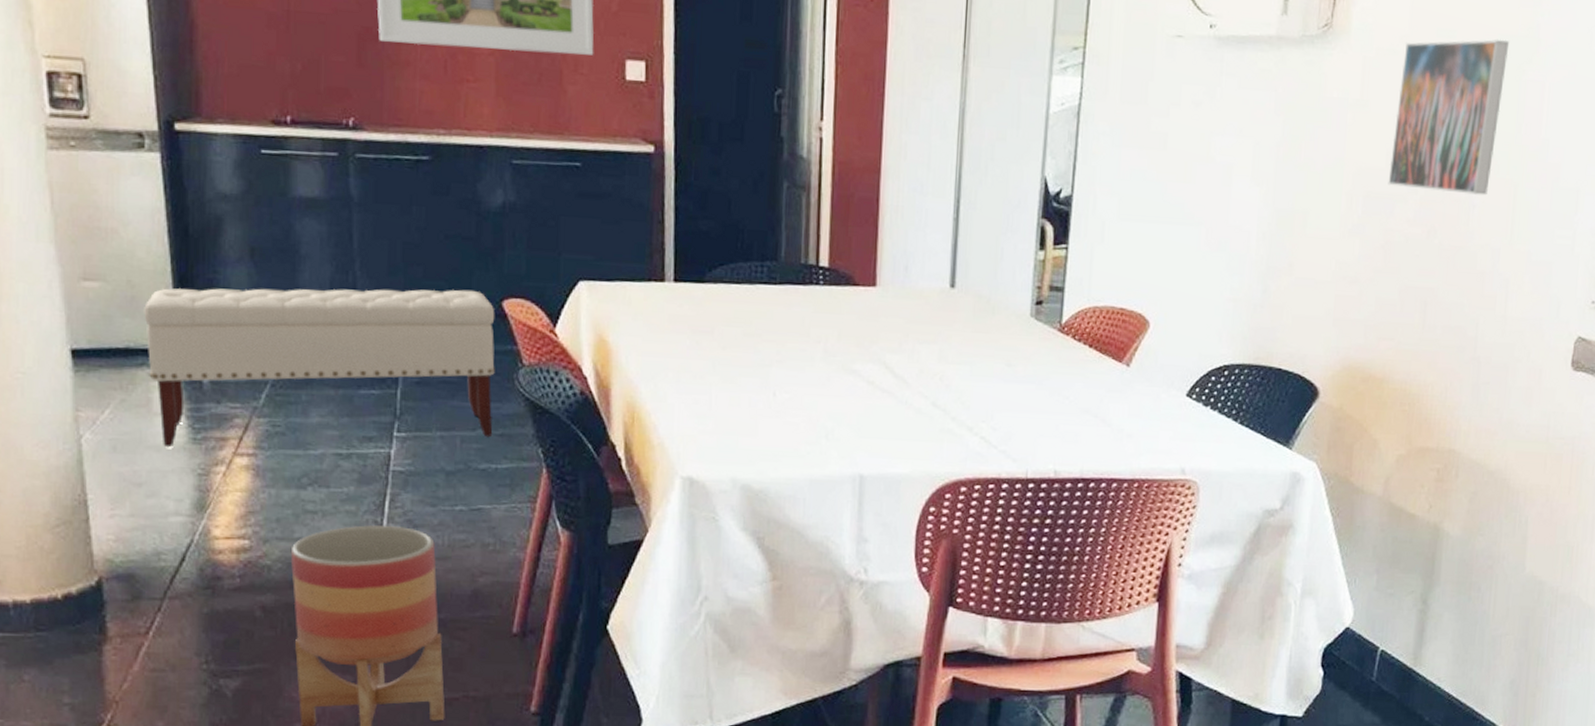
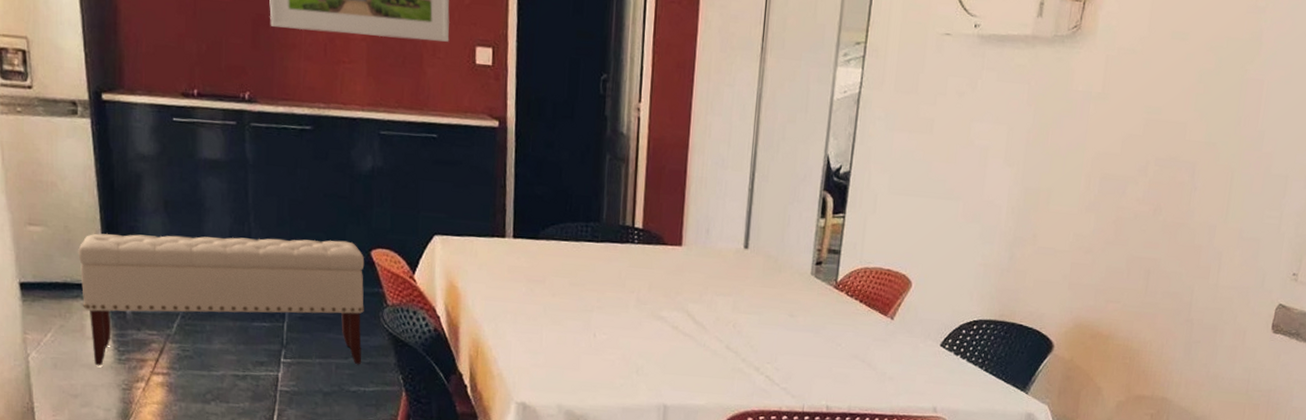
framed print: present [1388,39,1510,196] -> none [1122,41,1235,179]

